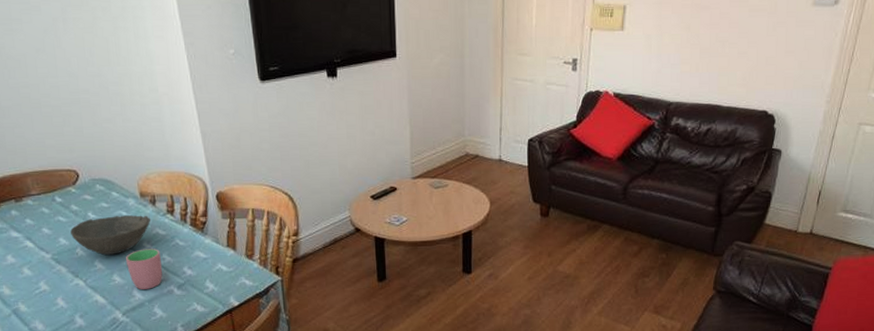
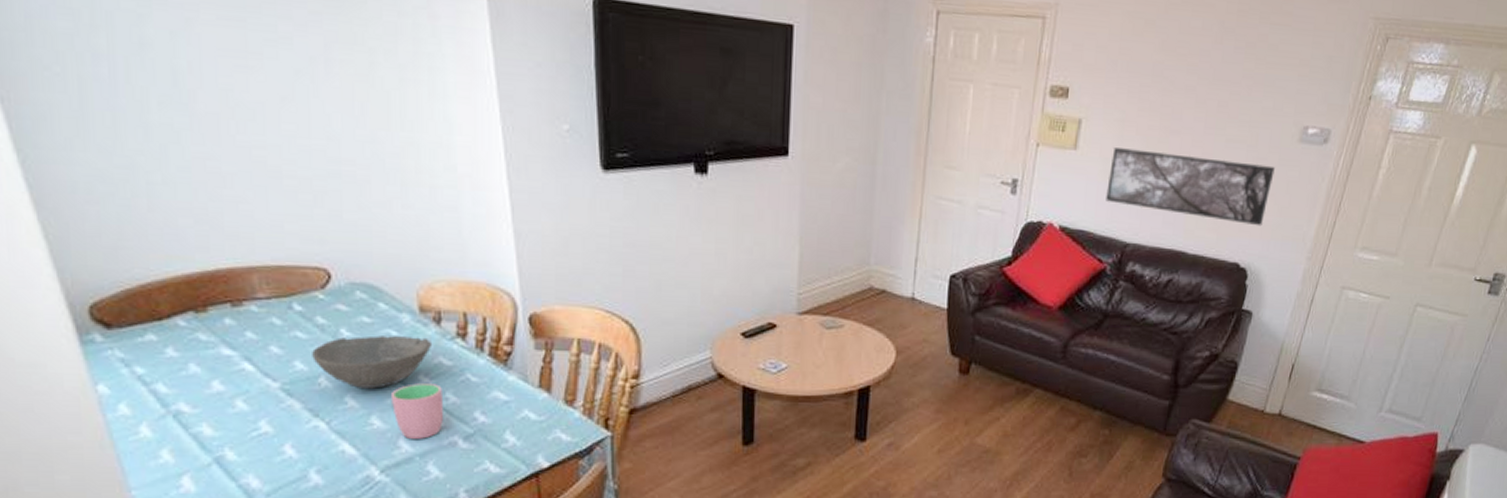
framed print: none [650,25,793,79] -> present [1106,148,1275,226]

